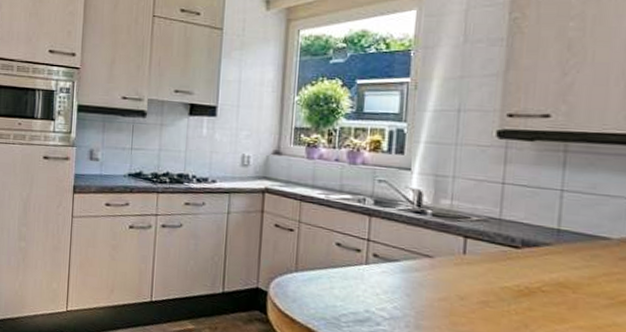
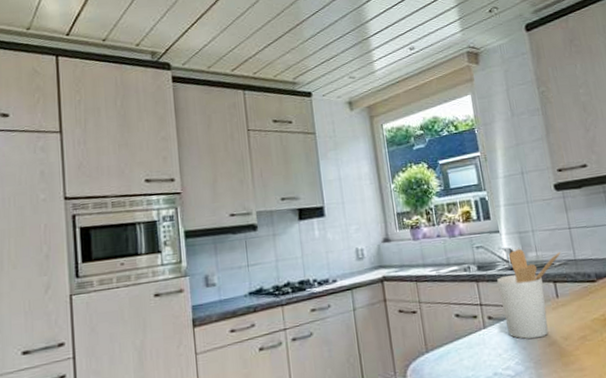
utensil holder: none [393,192,483,290] -> present [496,248,561,339]

